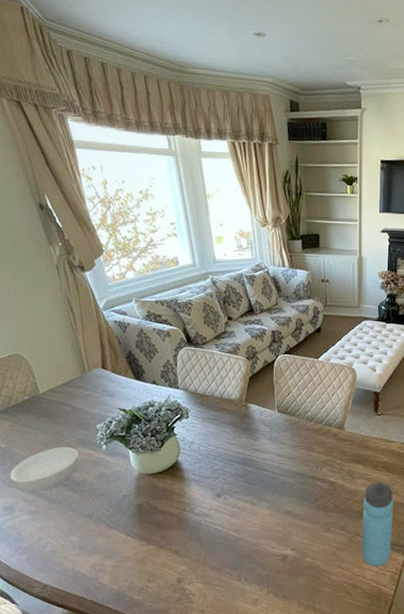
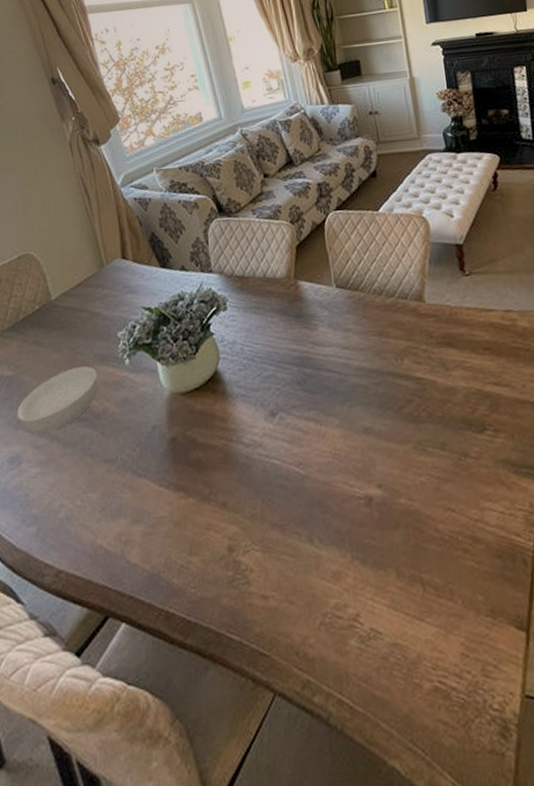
water bottle: present [362,482,393,566] -> none [465,371,519,504]

